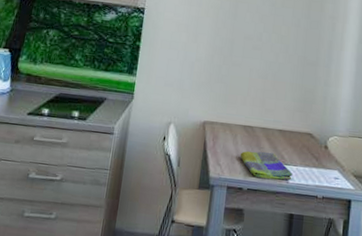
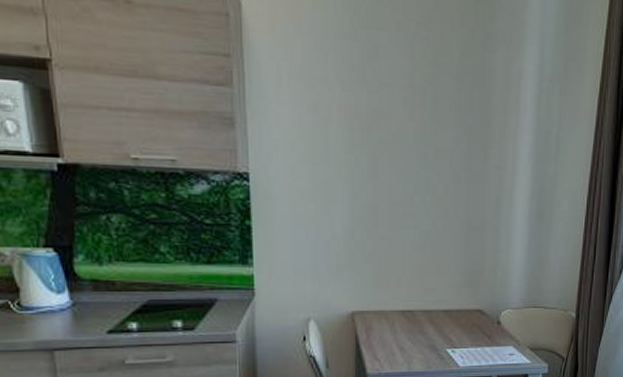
dish towel: present [240,151,292,180] -> none [400,336,463,366]

